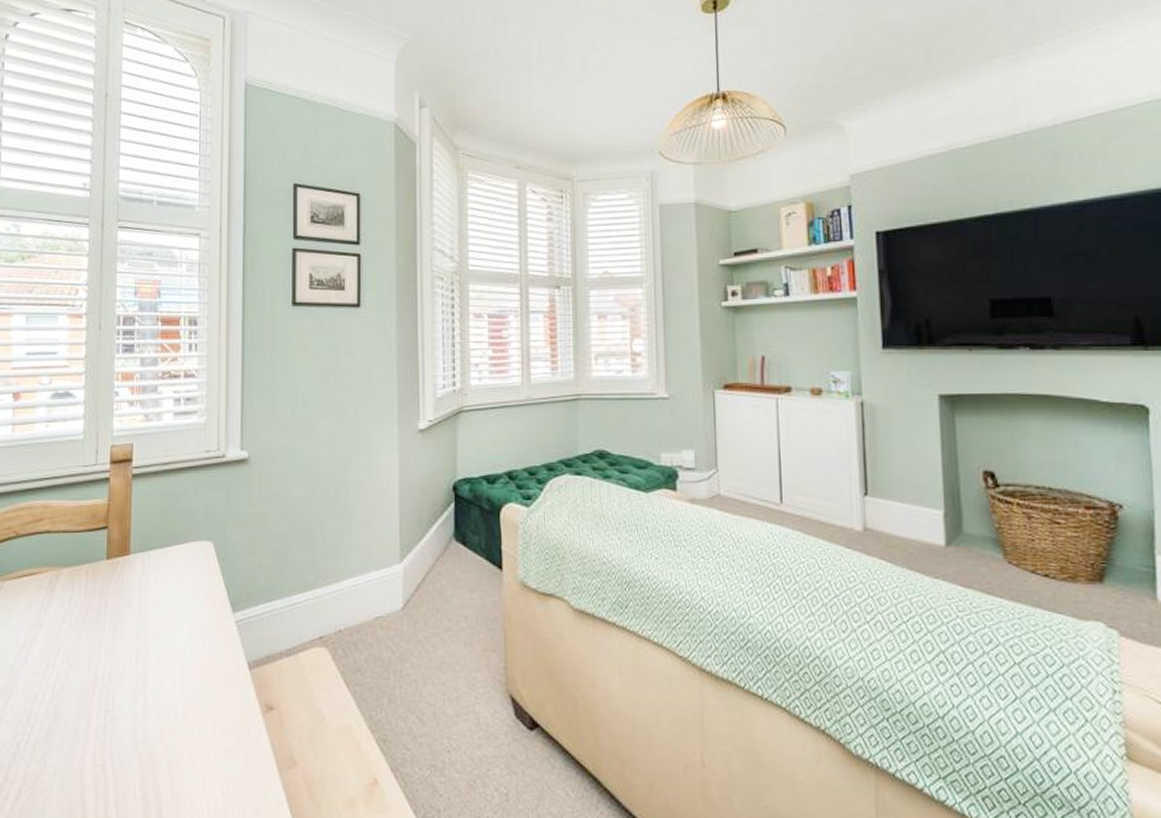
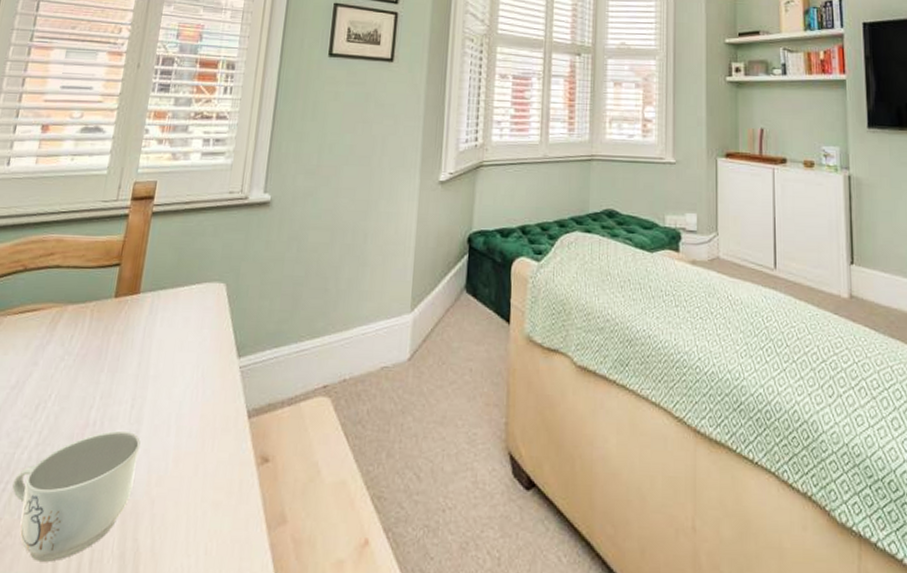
mug: none [35,685,149,804] -> present [12,431,141,562]

